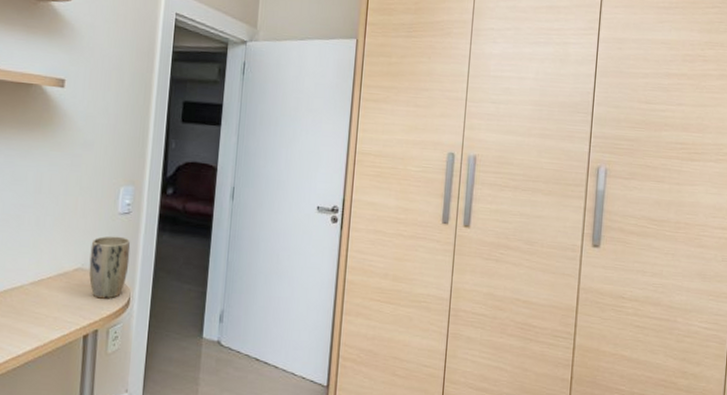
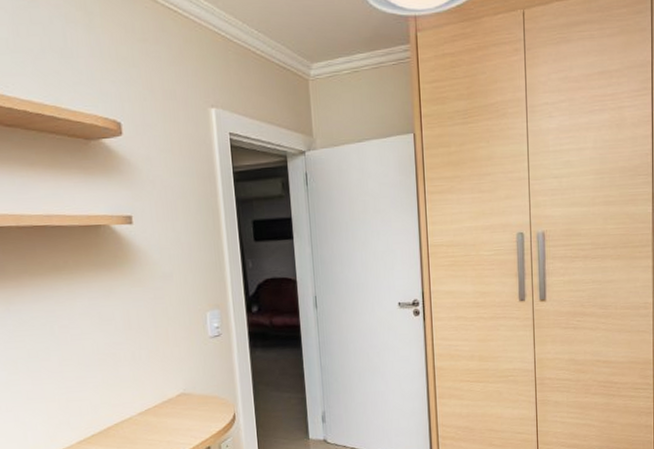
plant pot: present [88,236,131,299] -> none [188,358,229,418]

